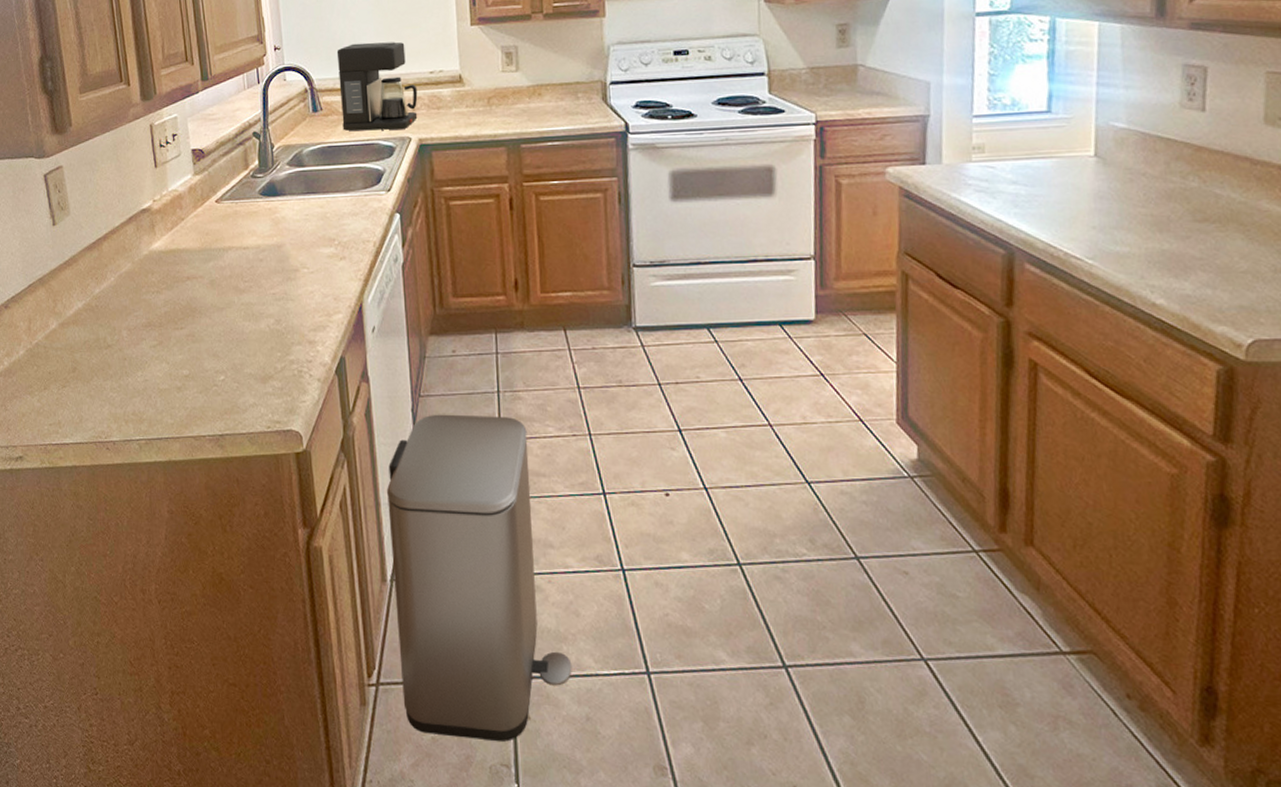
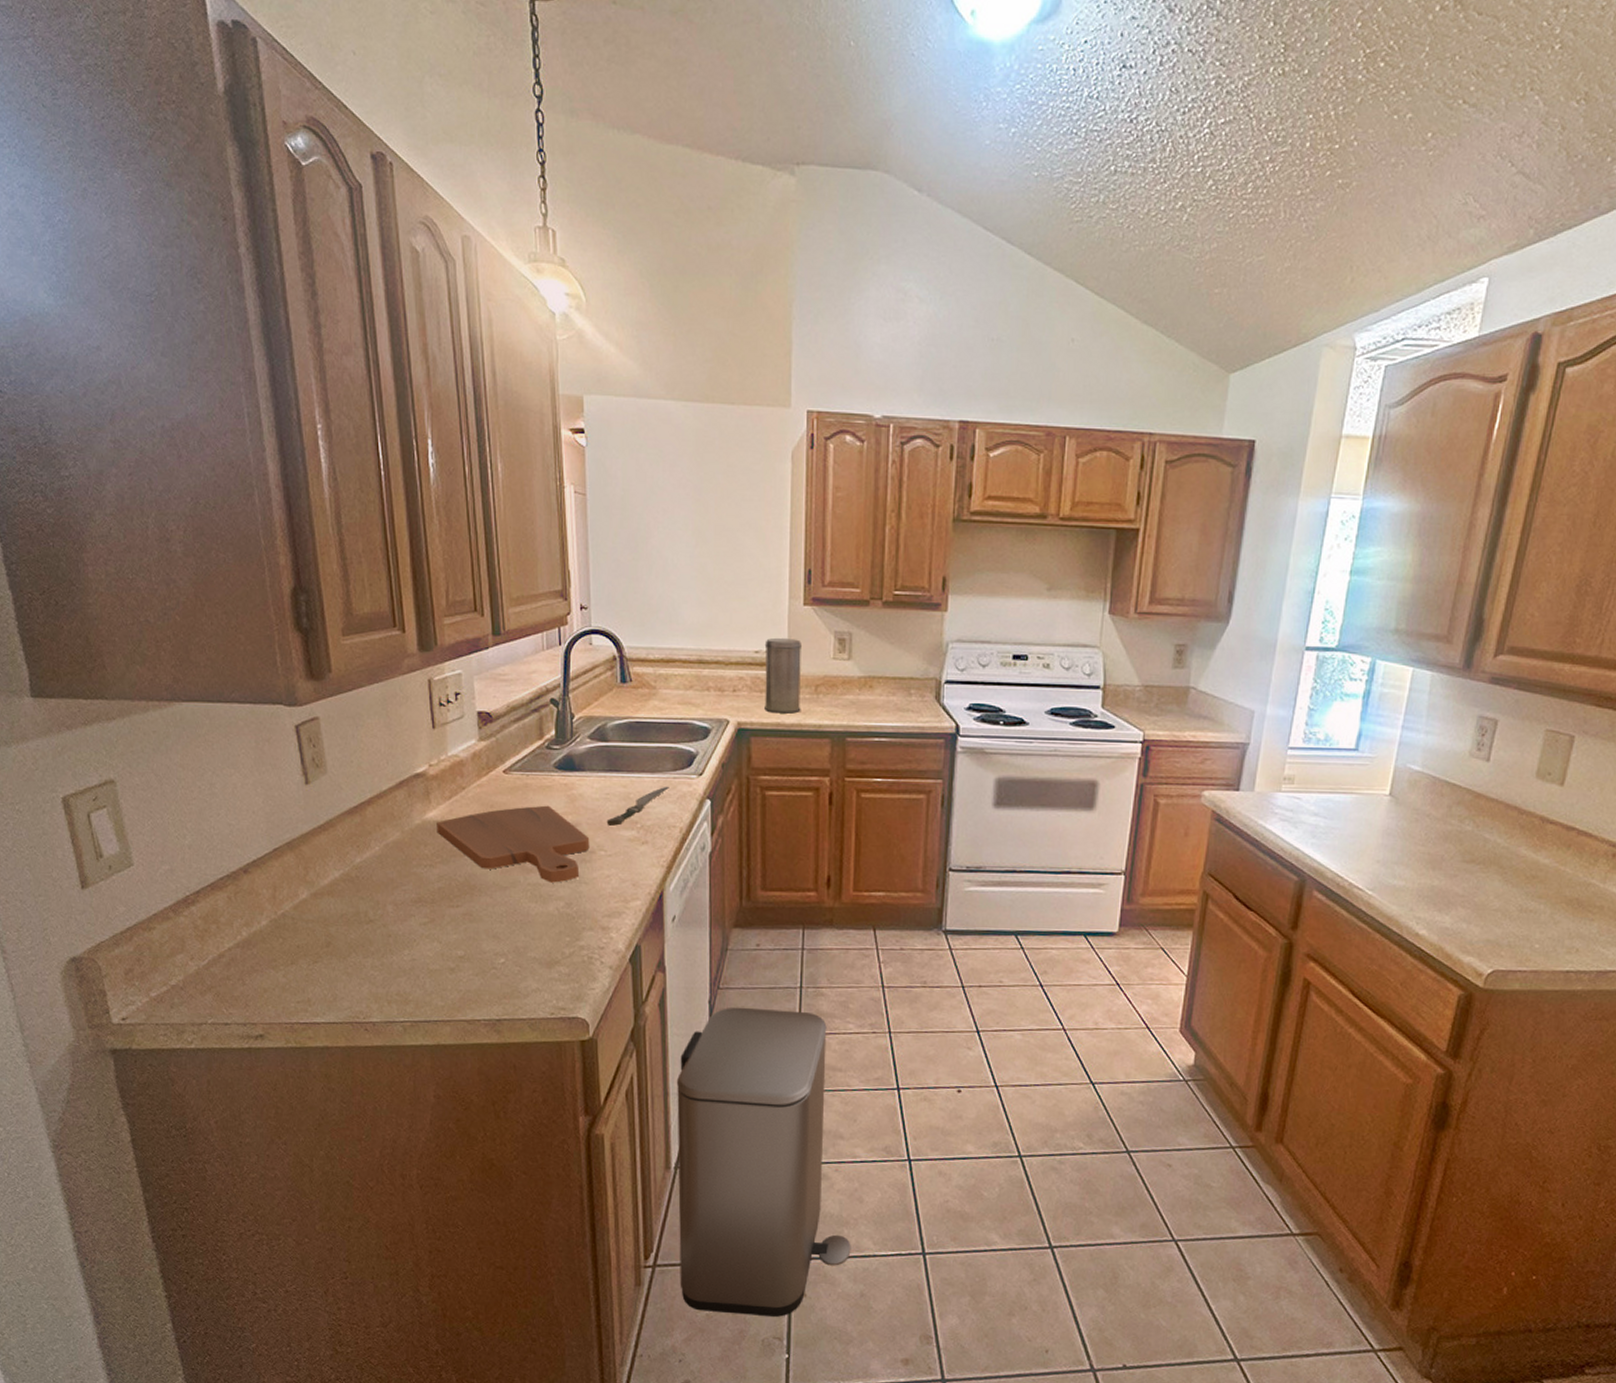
cutting board: none [161,229,294,301] -> present [437,805,590,883]
knife: none [307,203,361,246] -> present [606,786,669,827]
coffee maker: present [336,42,418,131] -> none [652,611,740,711]
canister: none [438,56,476,127] -> present [764,637,801,714]

